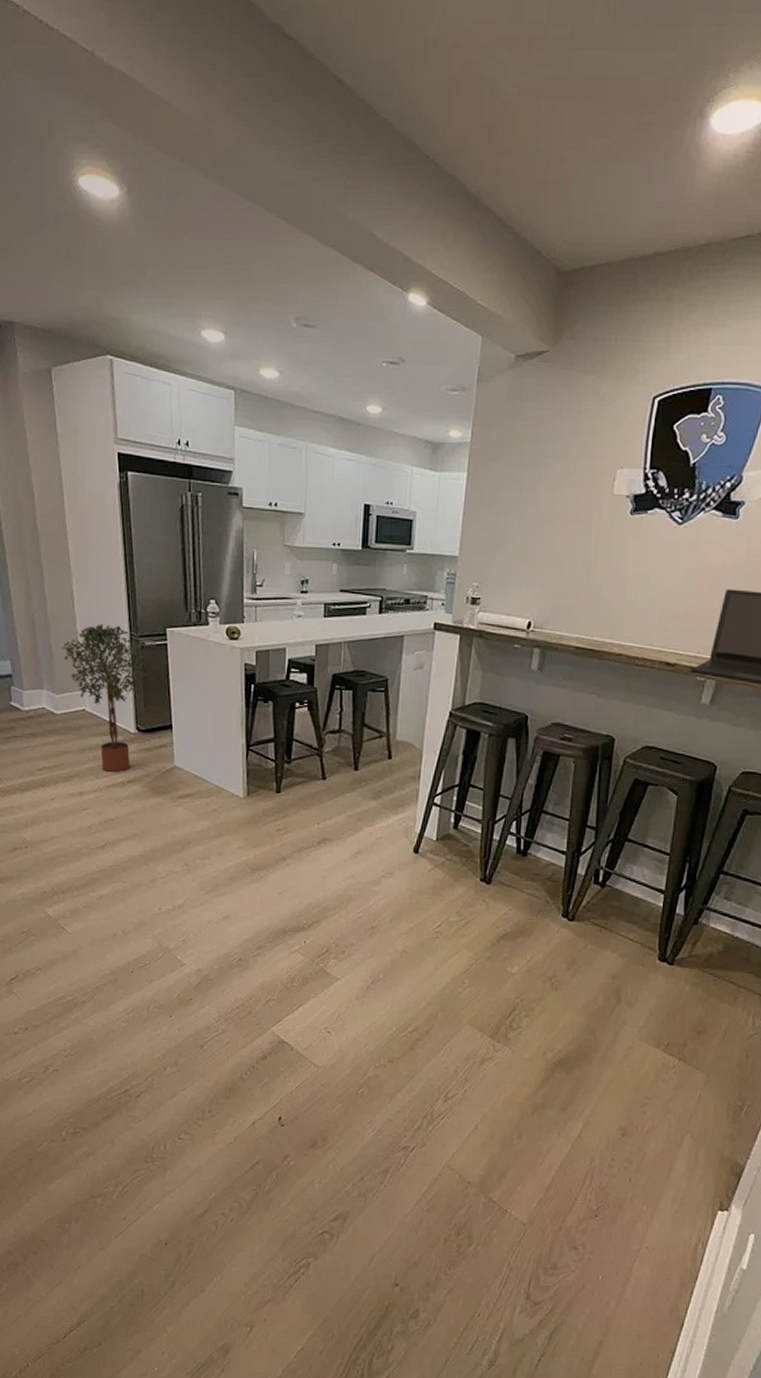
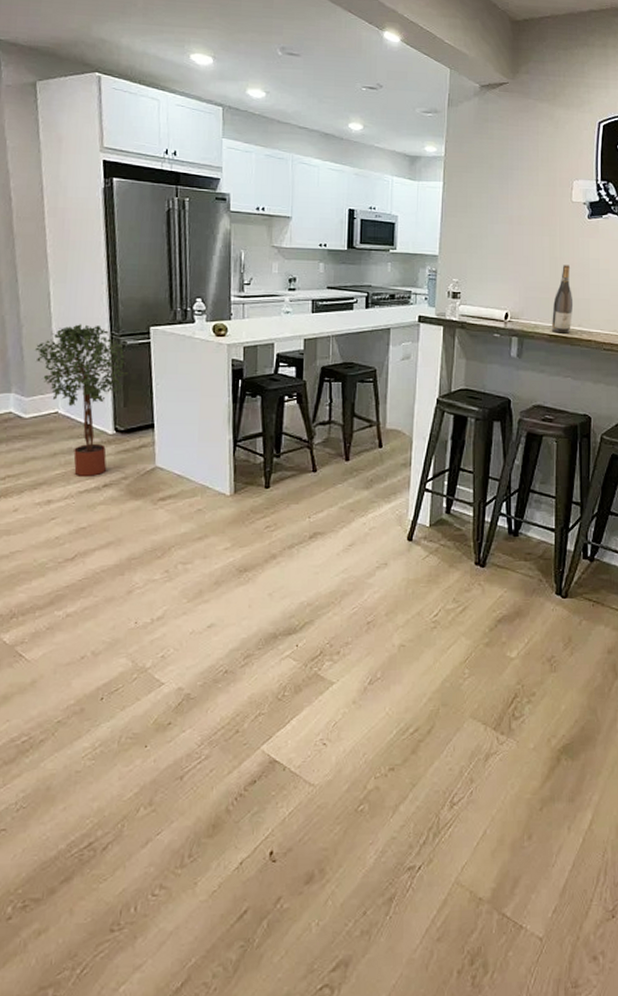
wine bottle: none [577,568,606,646] -> present [551,265,574,334]

